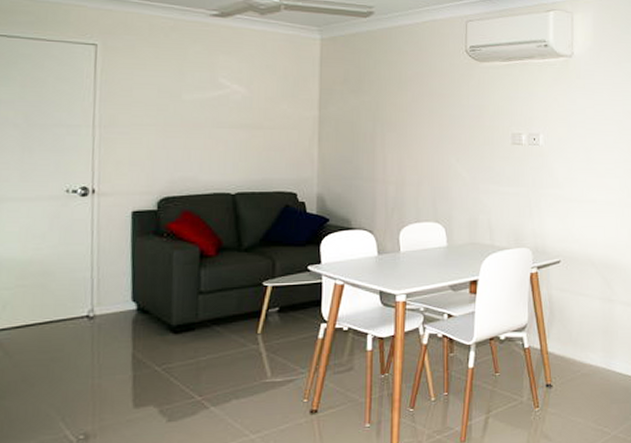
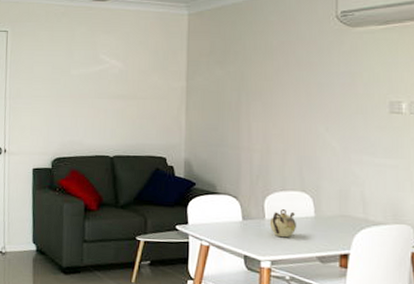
teapot: none [404,241,431,270] -> present [269,209,297,238]

